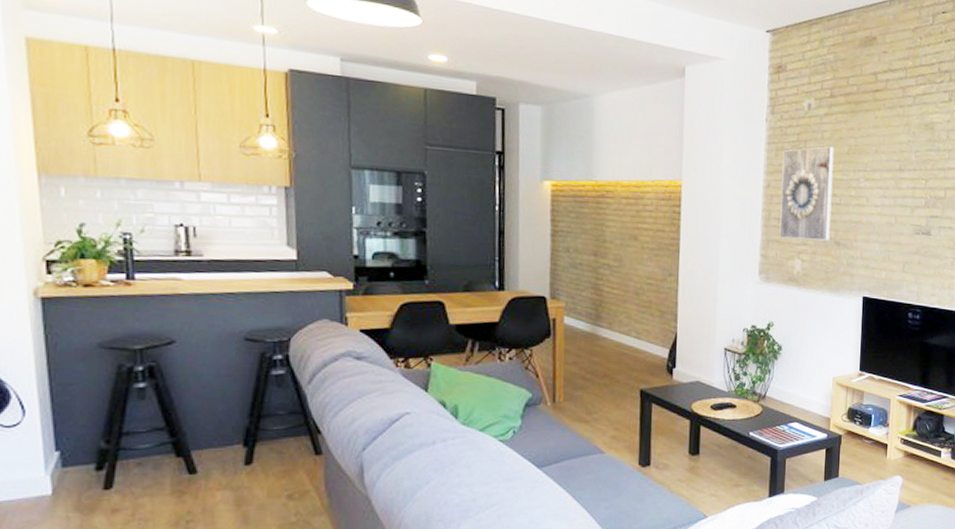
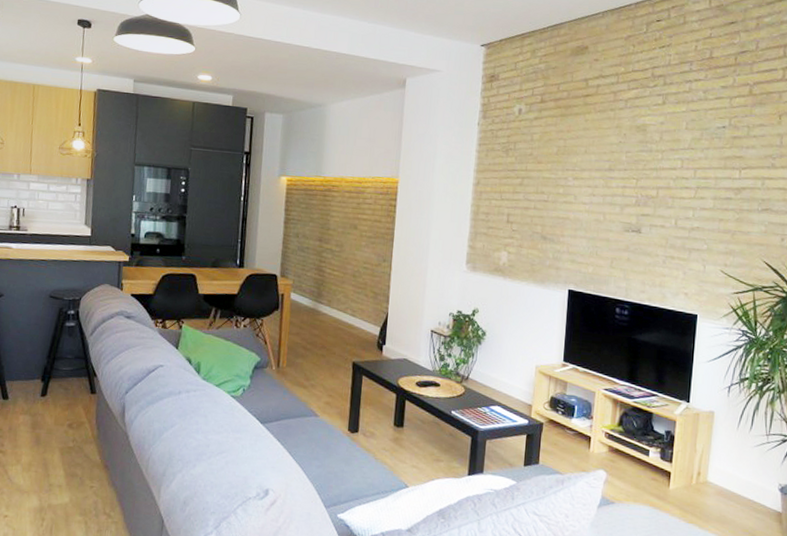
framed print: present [779,146,834,241] -> none [487,147,543,235]

